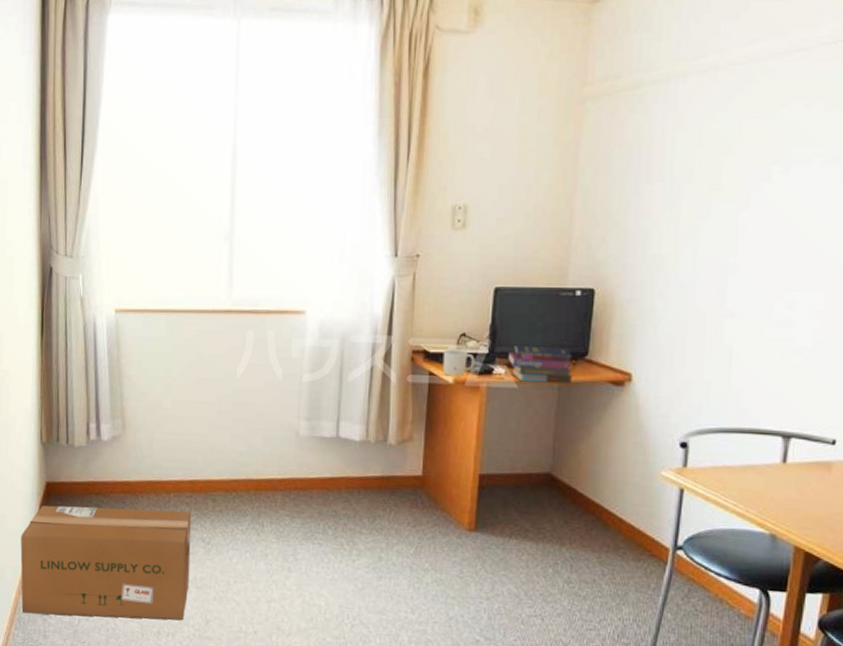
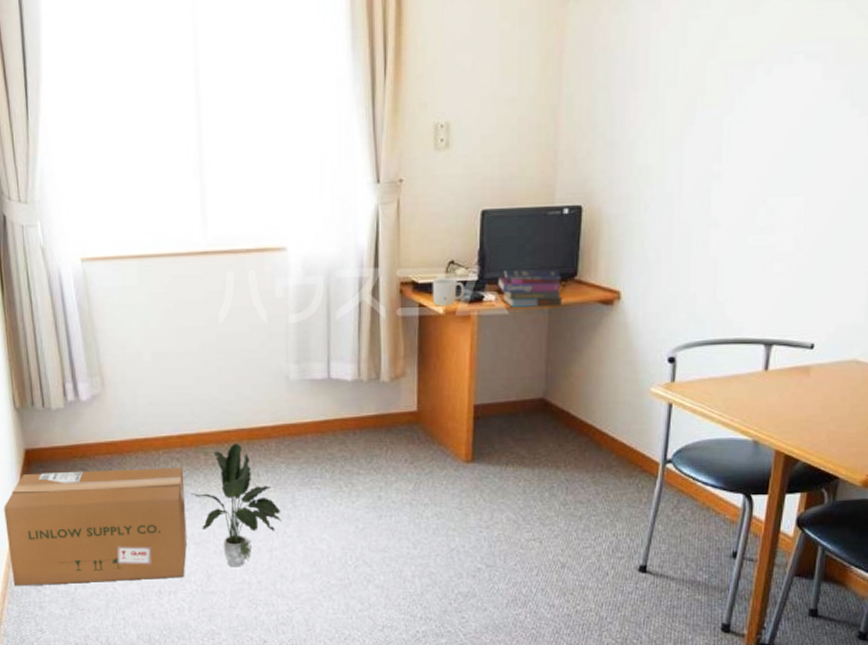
potted plant: none [196,492,283,615] -> present [190,442,282,567]

